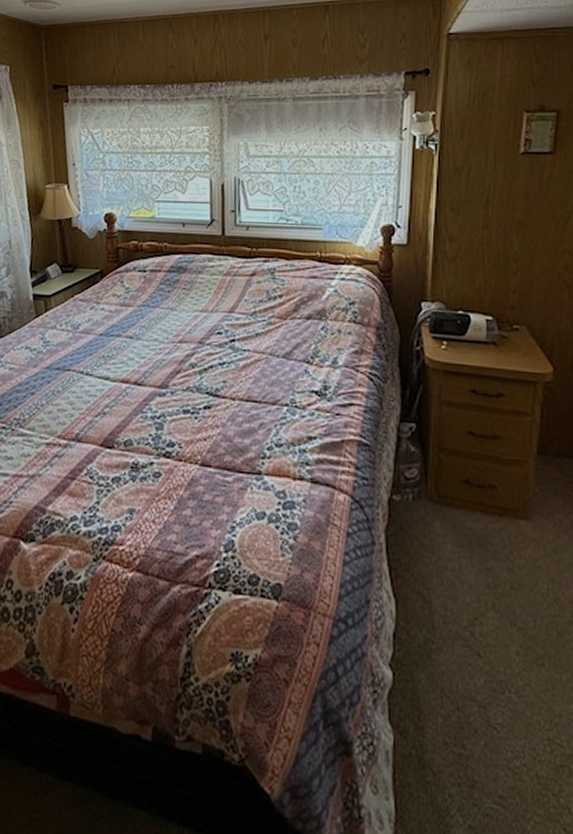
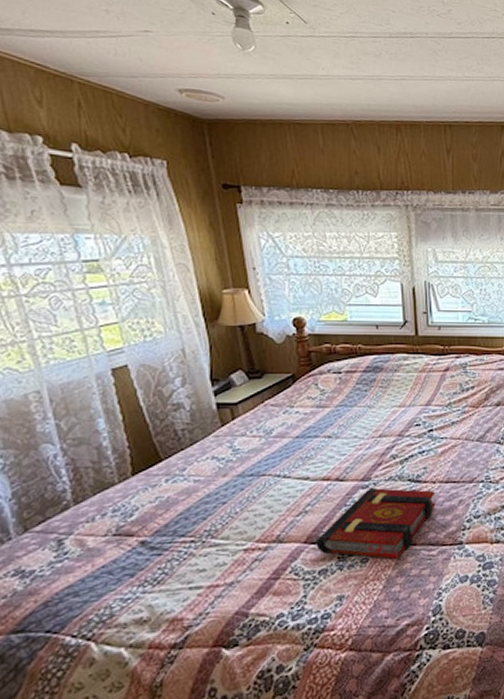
book: none [111,396,234,479] -> present [316,487,436,559]

